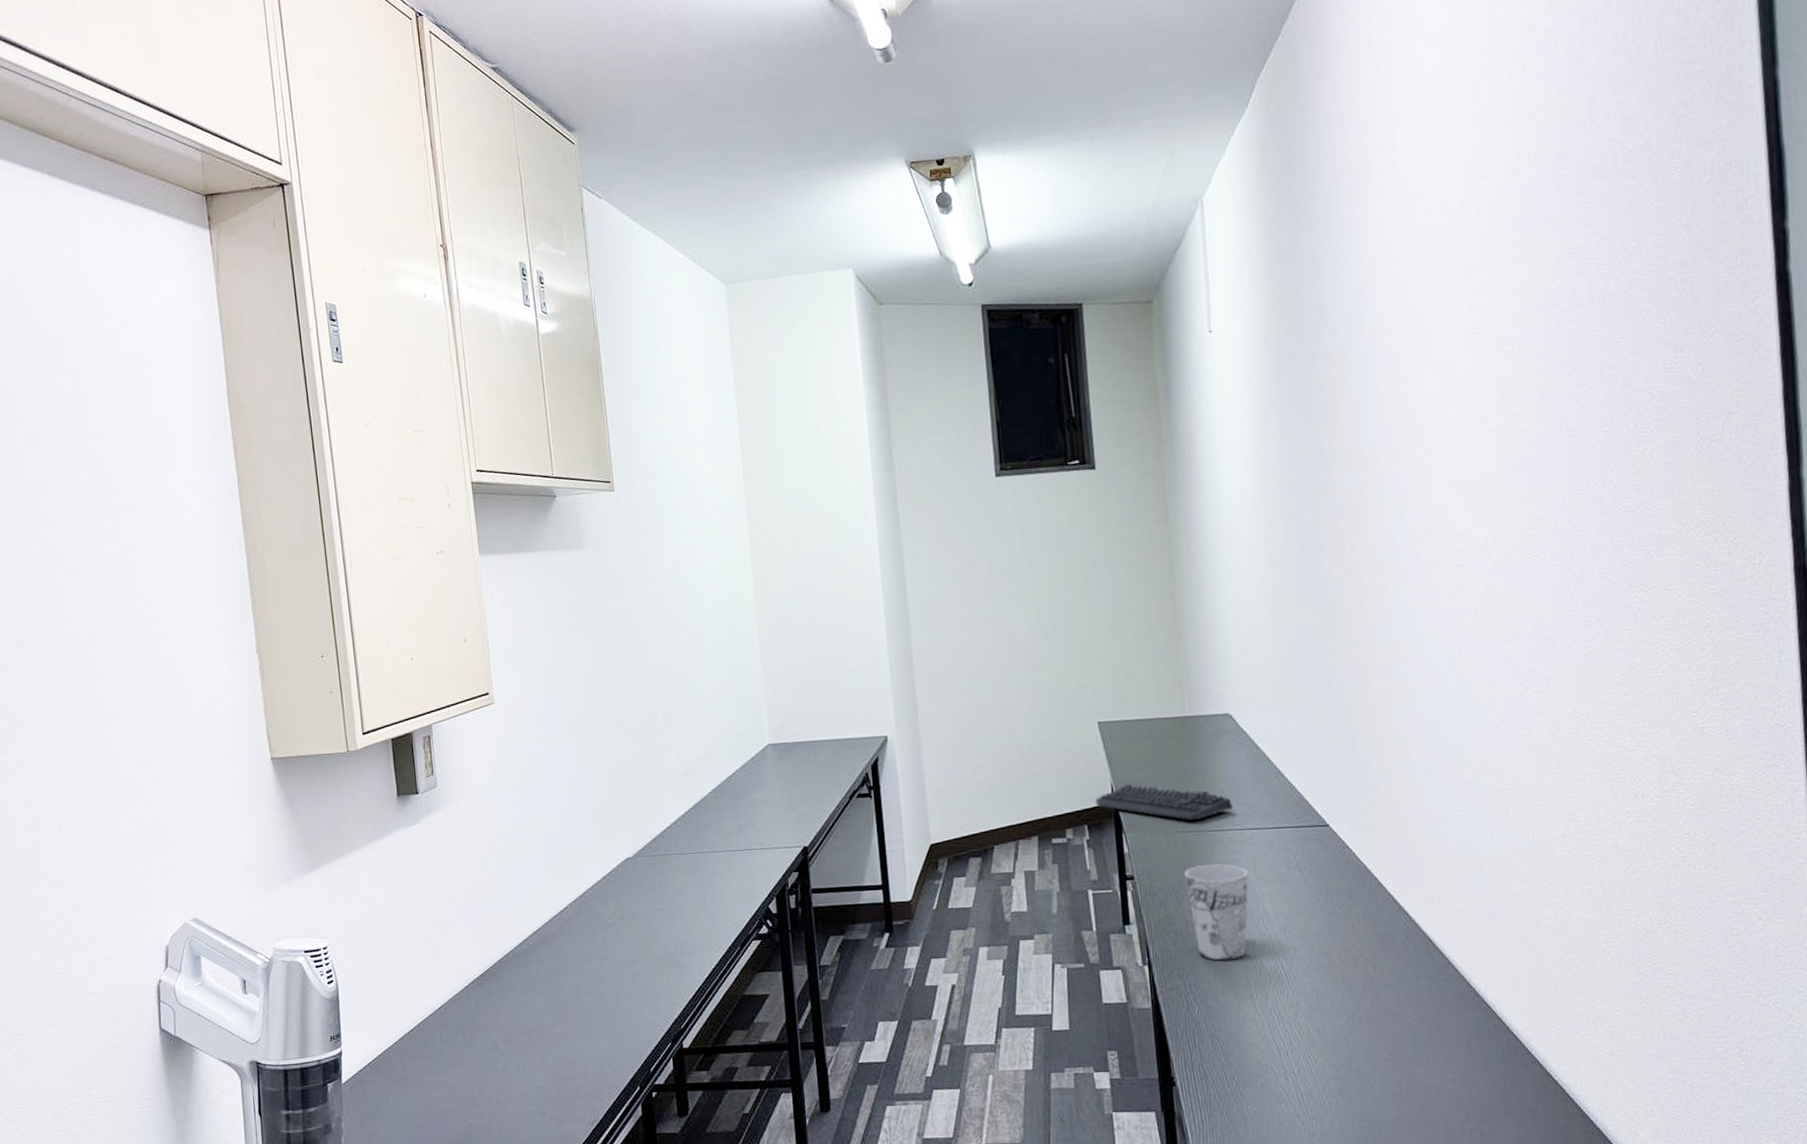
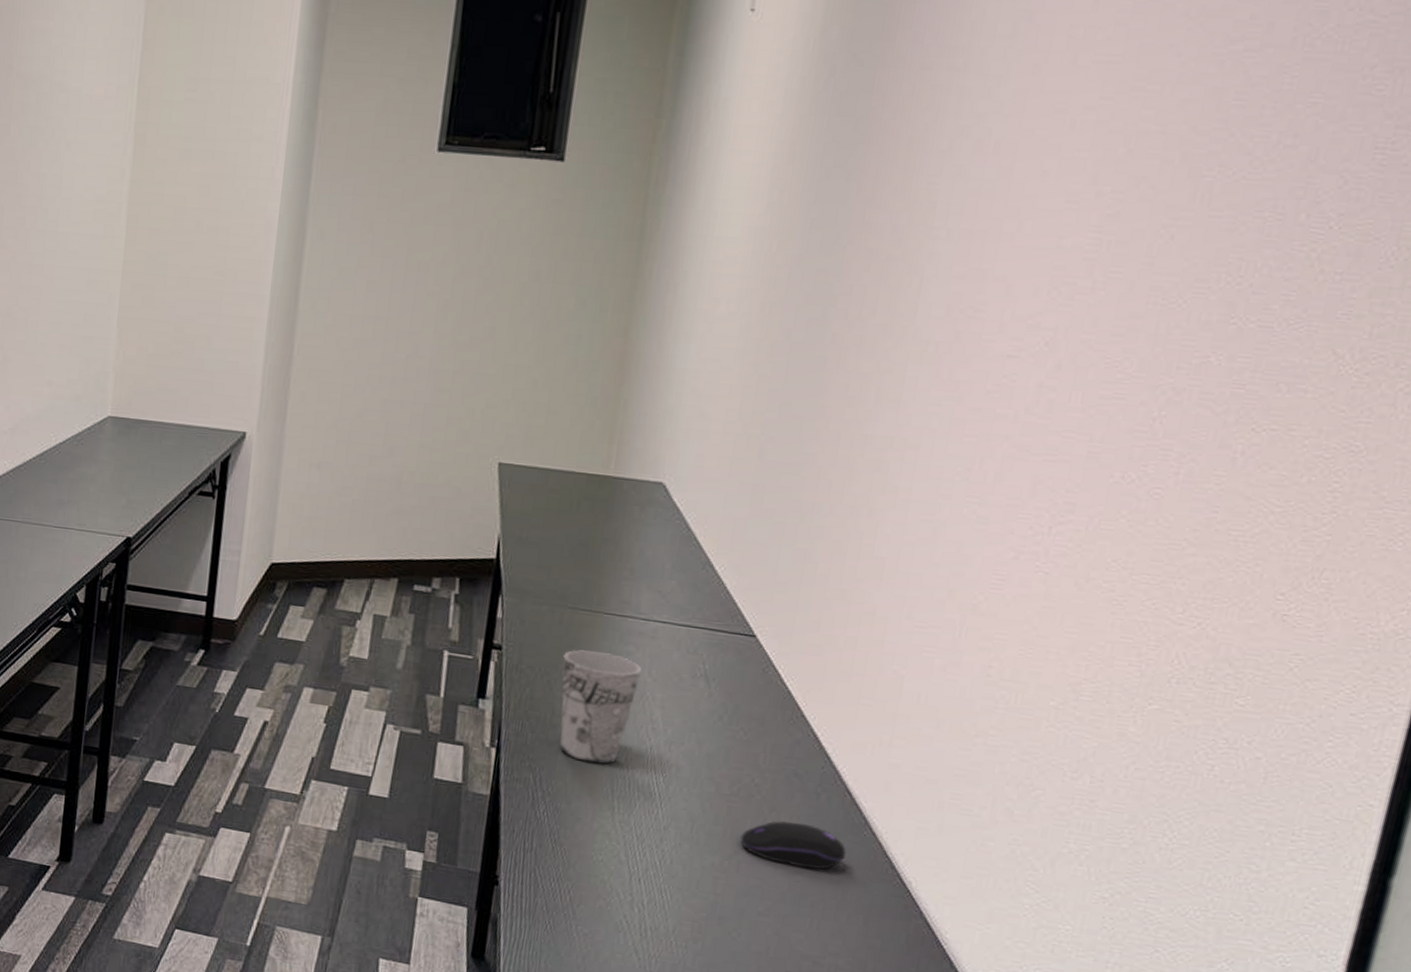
keyboard: present [1095,783,1234,821] -> none [475,540,642,598]
computer mouse: none [1356,973,1441,1012] -> present [740,820,847,870]

